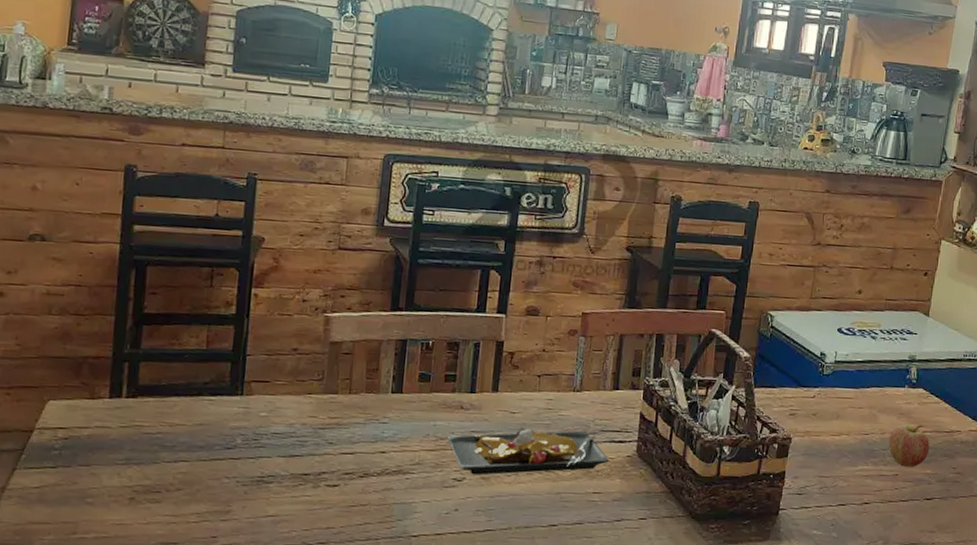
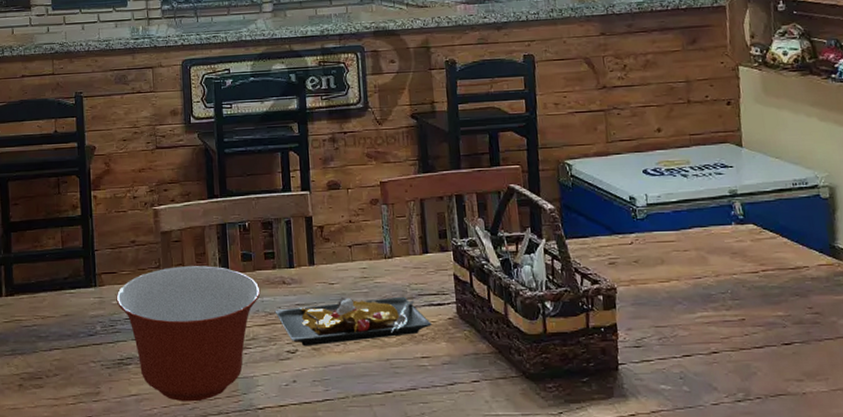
mixing bowl: none [265,381,435,526] -> present [116,266,261,402]
fruit: present [888,425,930,467] -> none [725,263,777,310]

